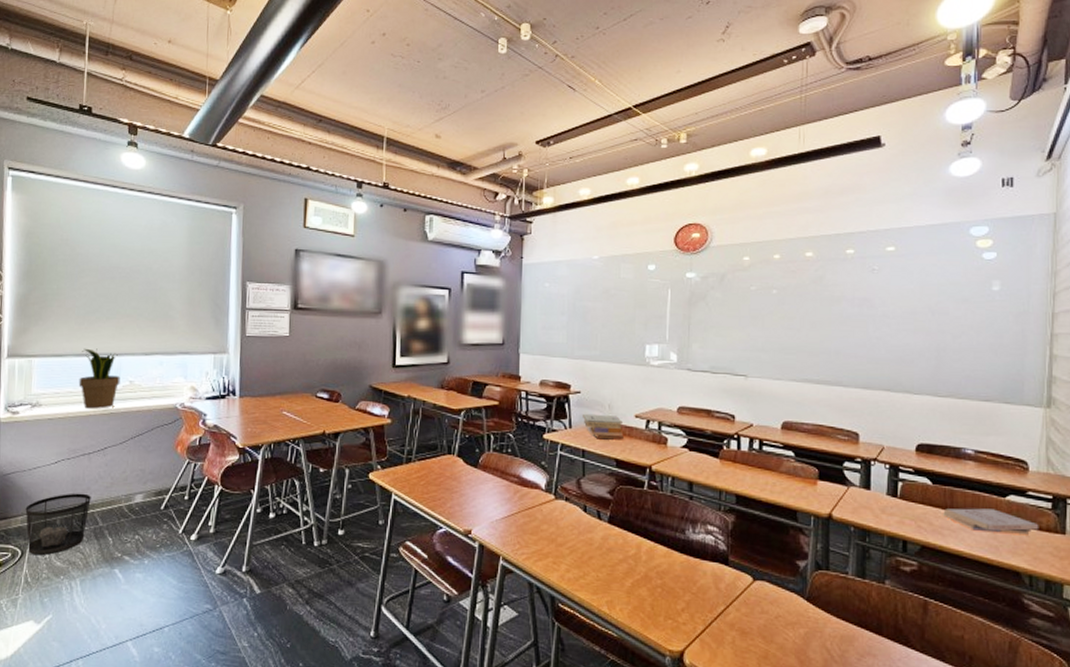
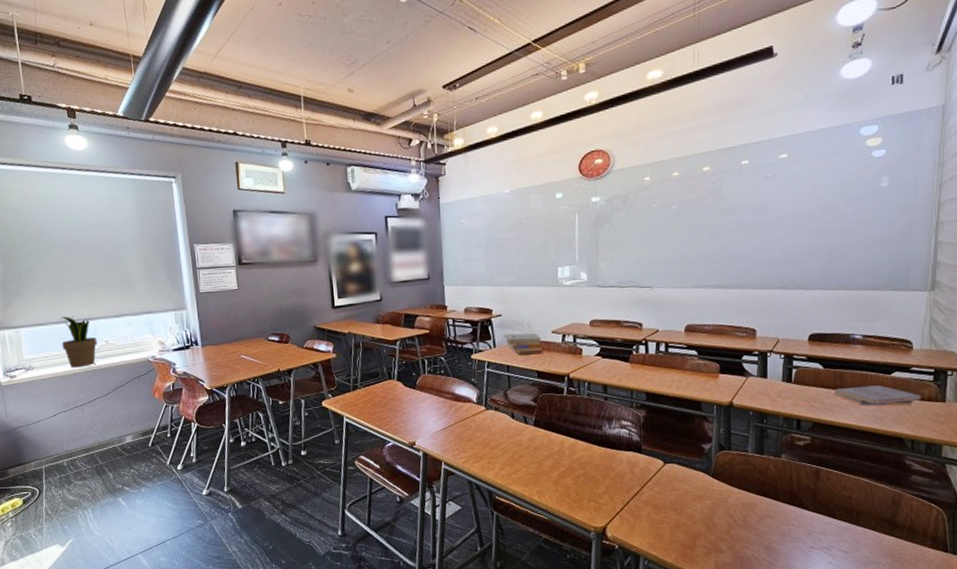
waste bin: present [25,493,91,556] -> none [36,439,89,493]

